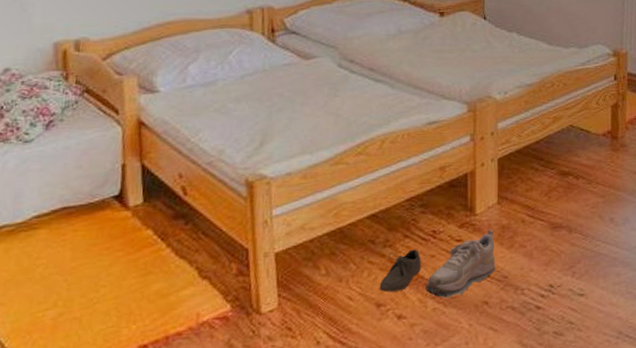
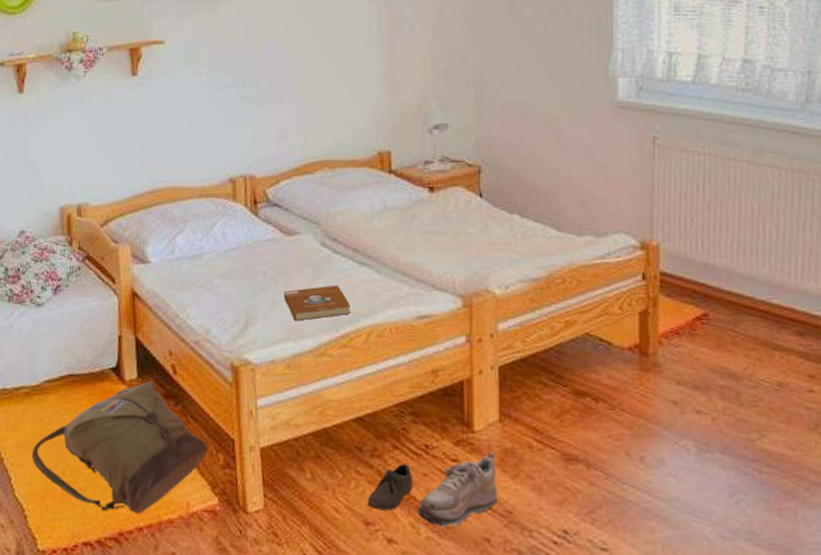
backpack: none [16,204,221,336] -> present [32,380,208,514]
book: none [300,100,366,135] -> present [283,284,350,321]

